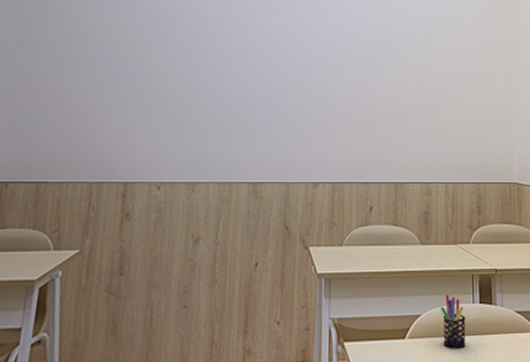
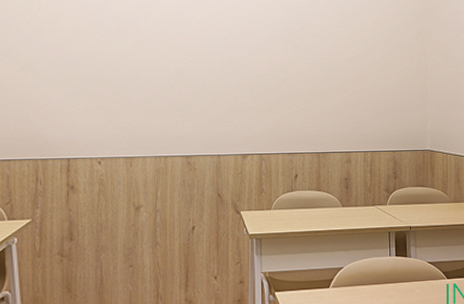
pen holder: present [440,294,466,349] -> none [360,249,384,295]

